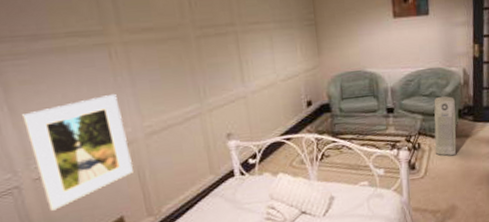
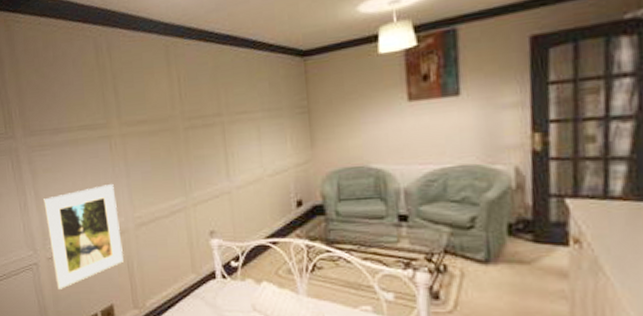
air purifier: present [434,96,457,156] -> none [467,204,505,288]

